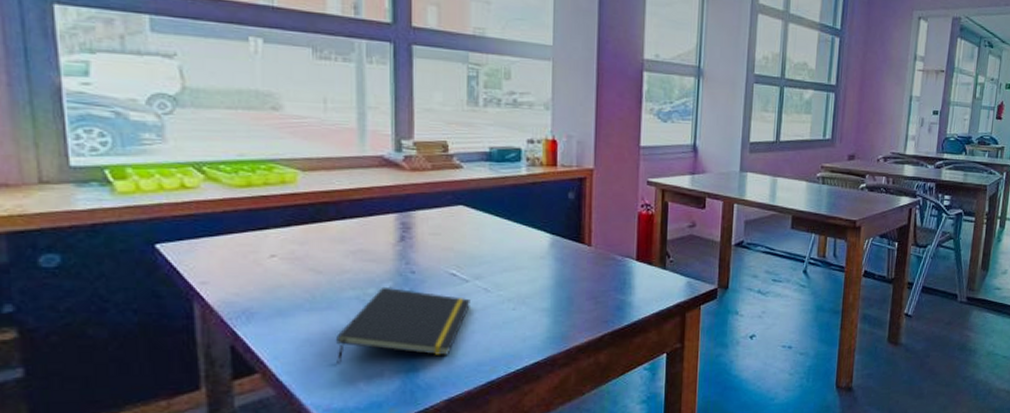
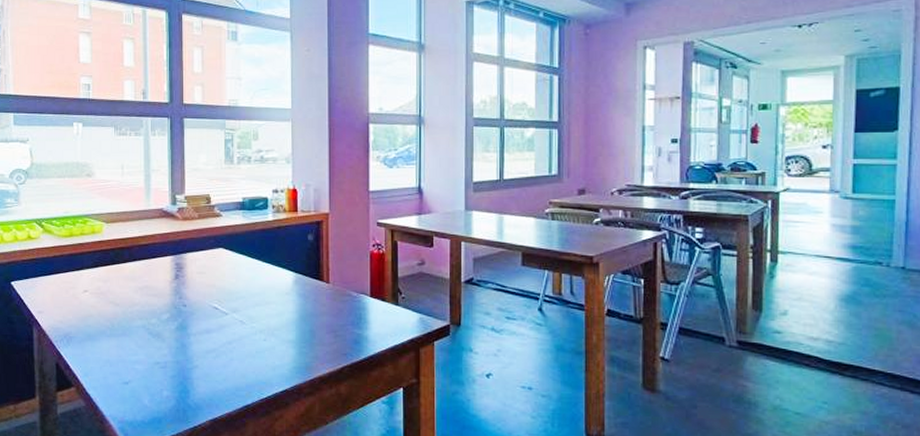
notepad: present [336,286,470,364] -> none [128,317,229,383]

